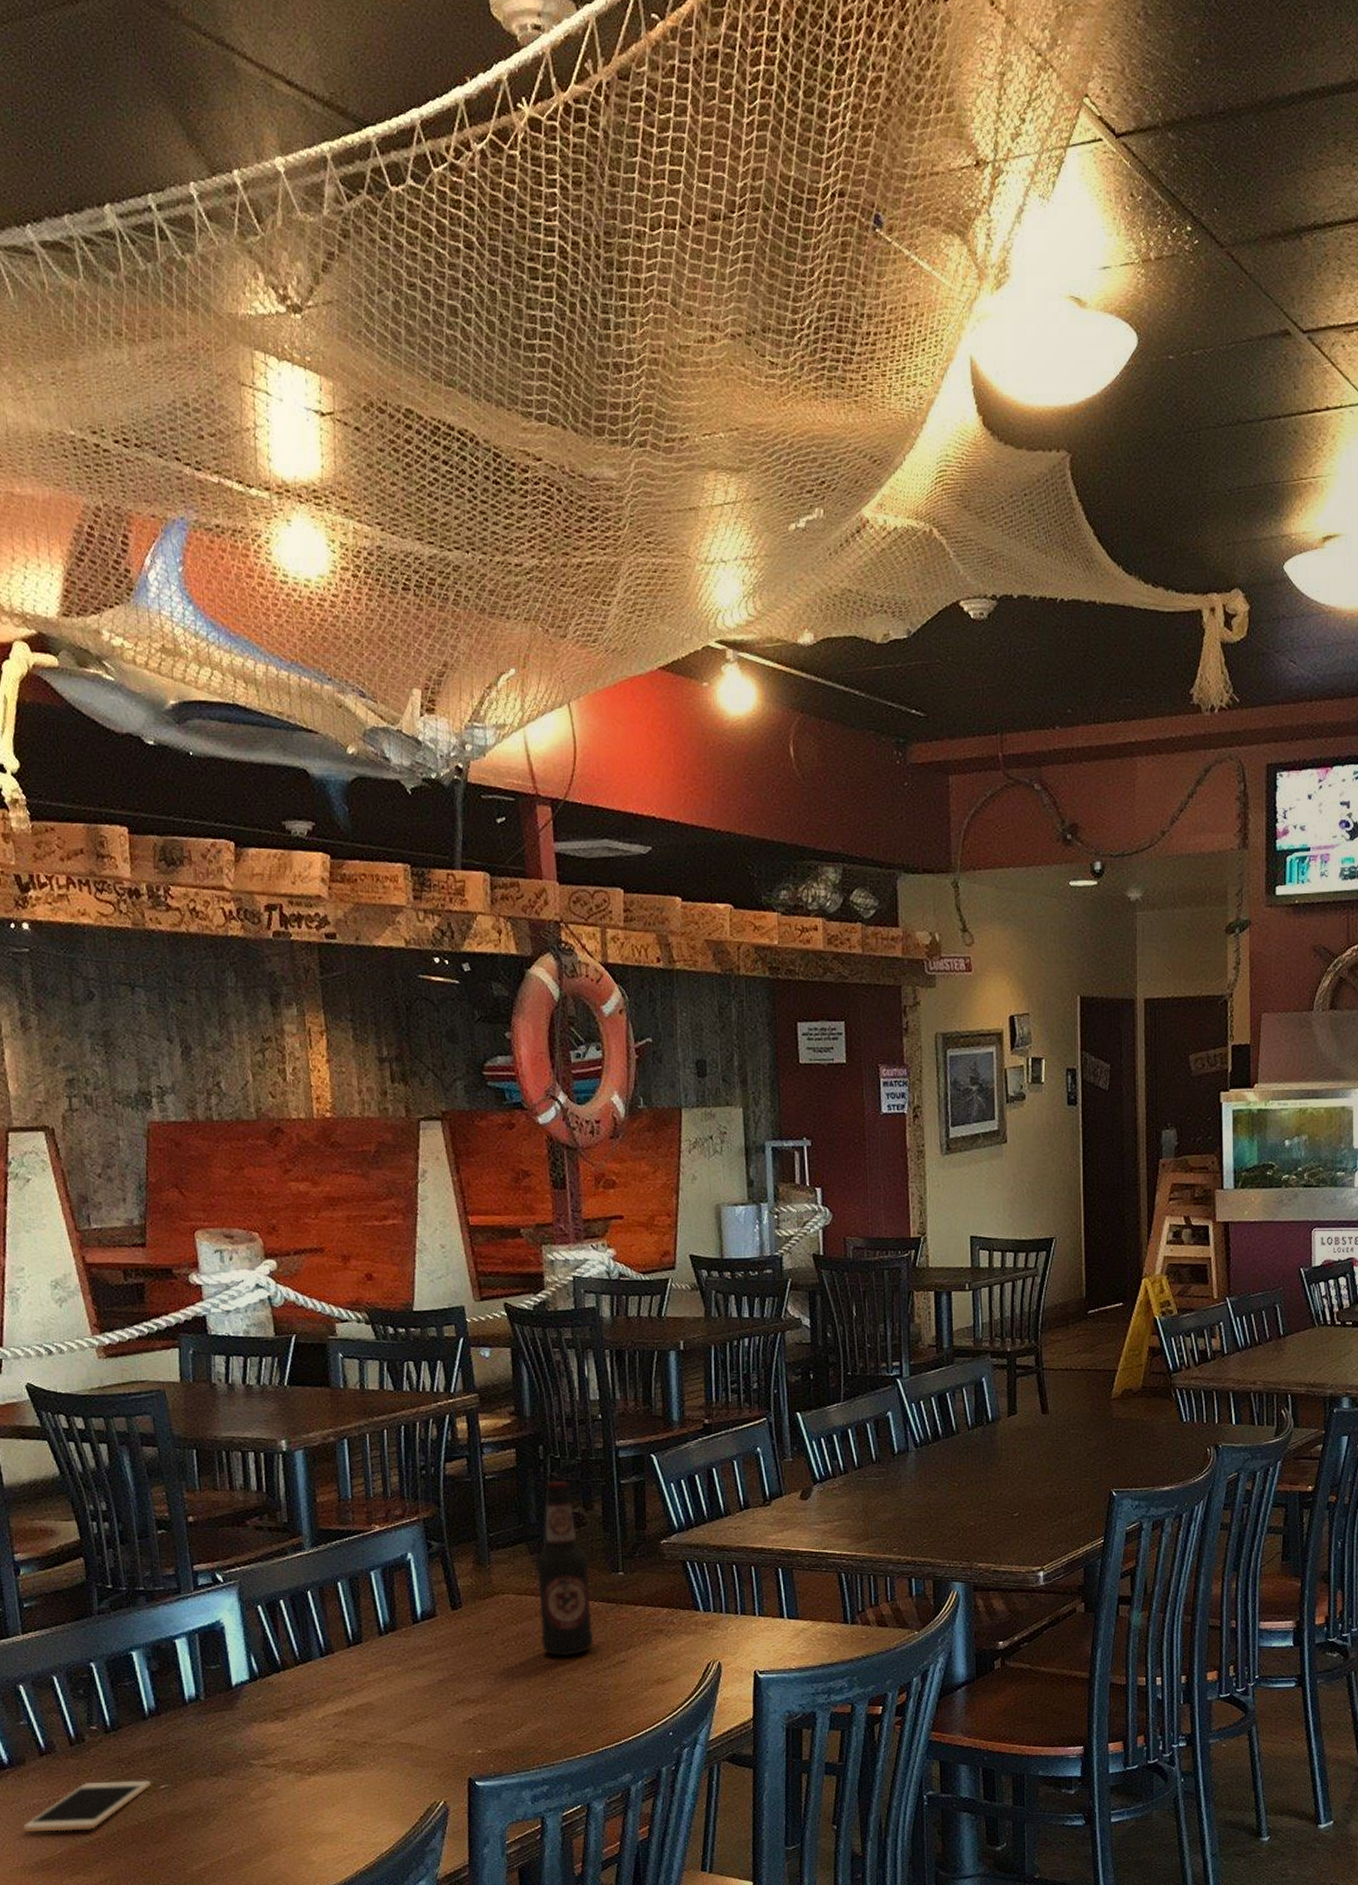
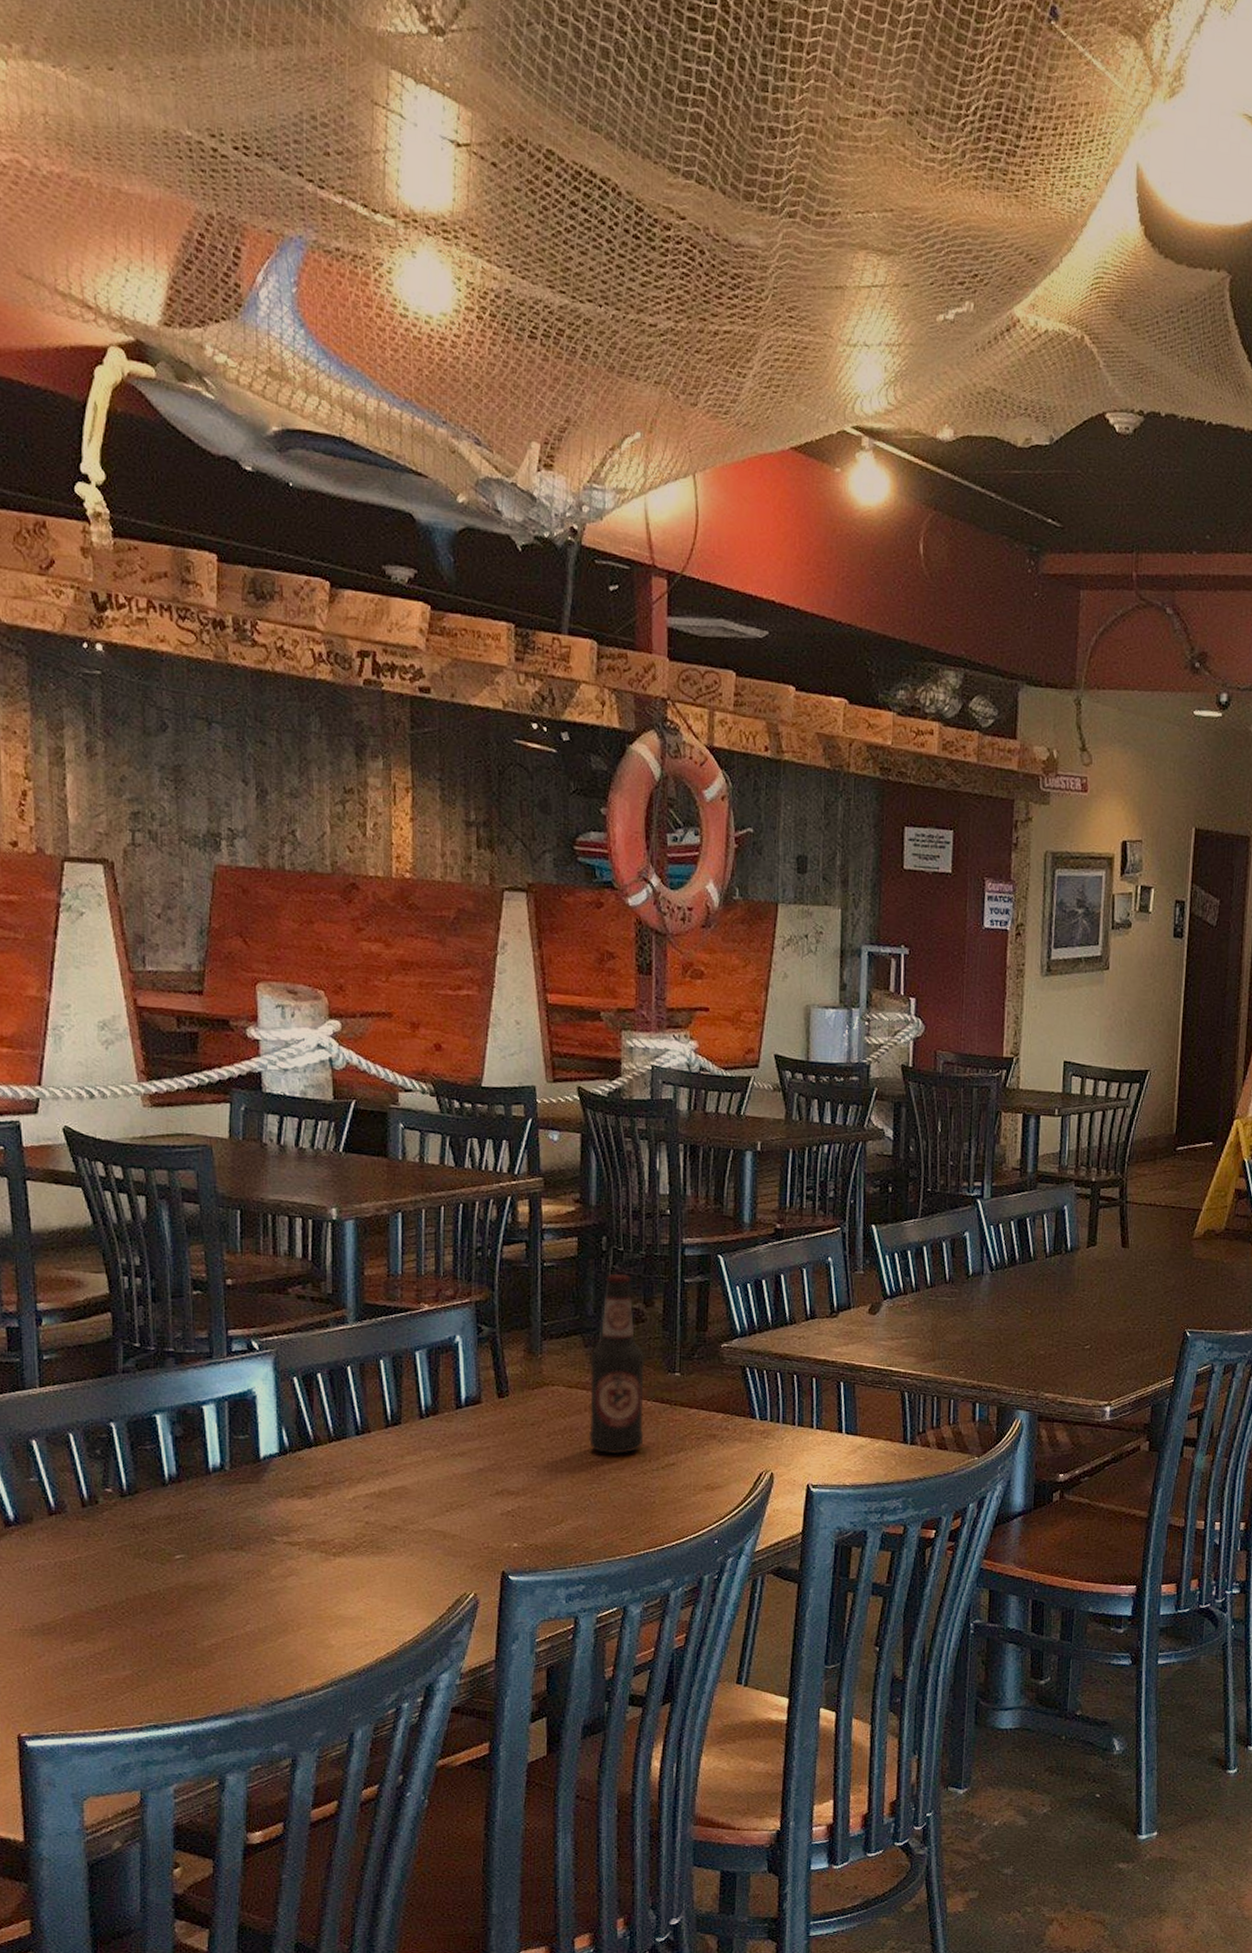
cell phone: present [22,1780,152,1832] -> none [24,1547,167,1596]

